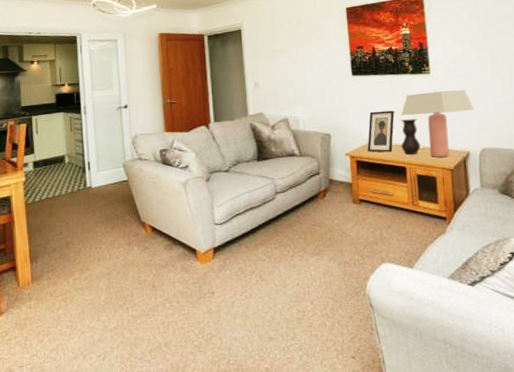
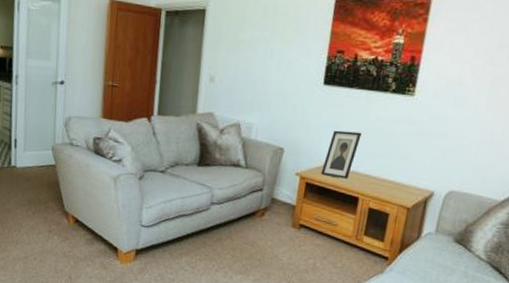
table lamp: present [401,90,474,158] -> none [368,116,454,194]
vase: present [401,119,421,155] -> none [358,145,386,185]

